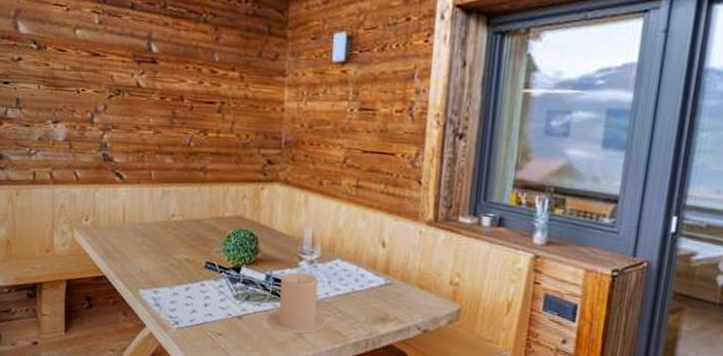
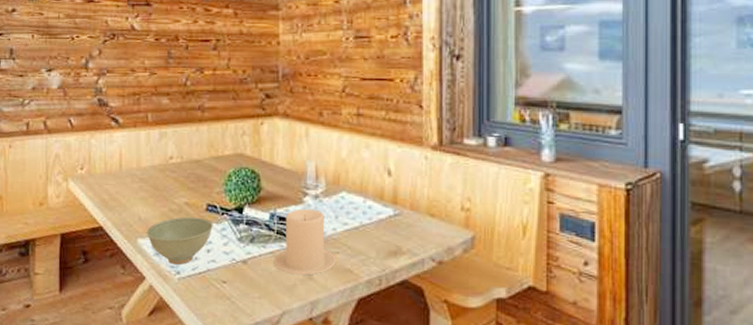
bowl: none [148,272,211,316] -> present [147,216,213,265]

